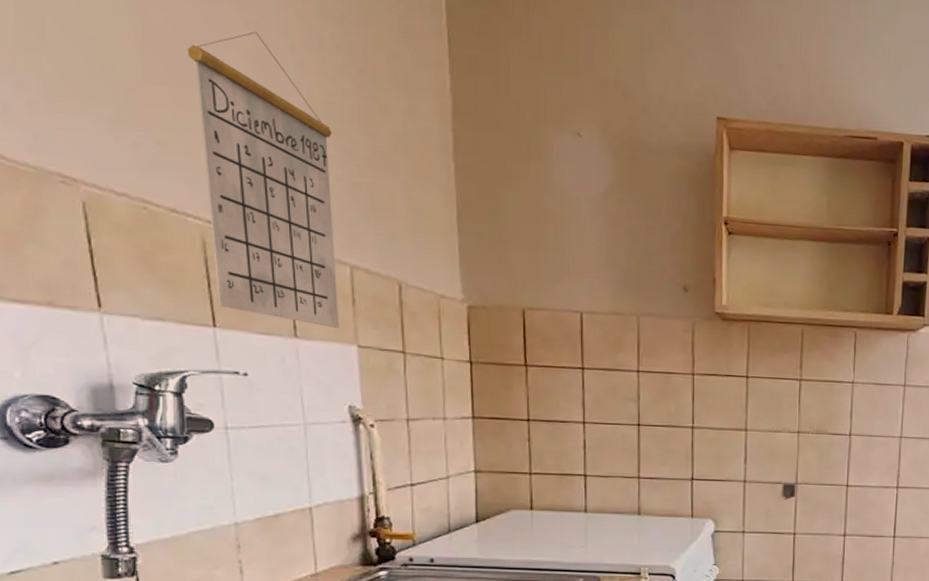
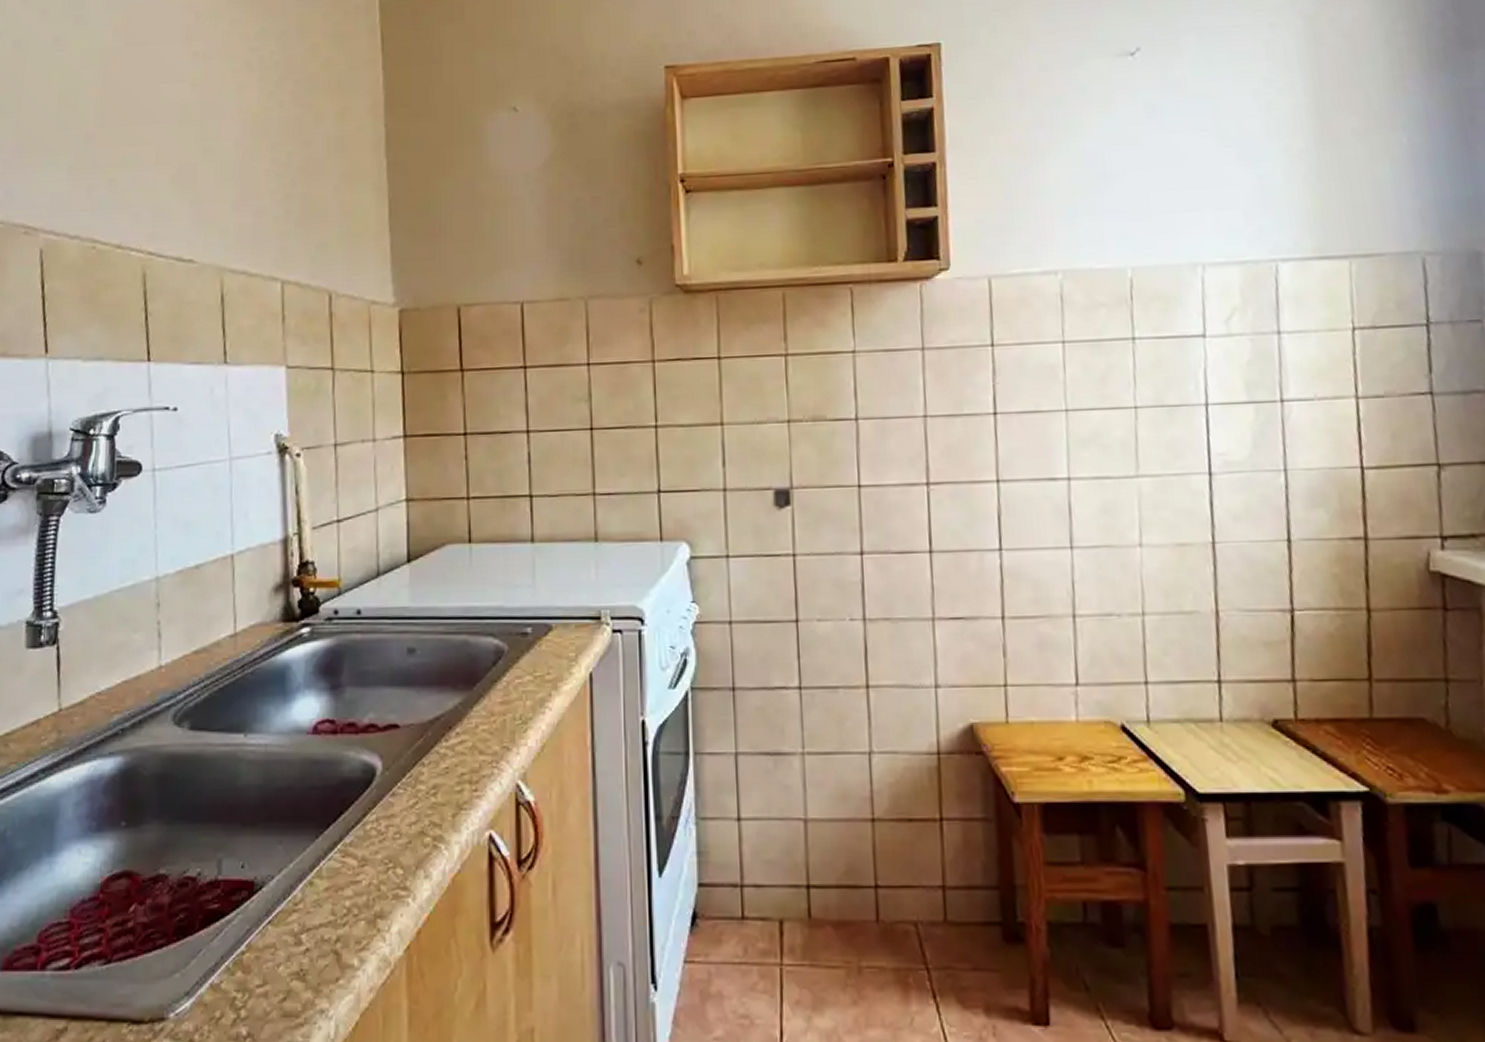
calendar: present [187,31,340,329] -> none [141,62,269,350]

